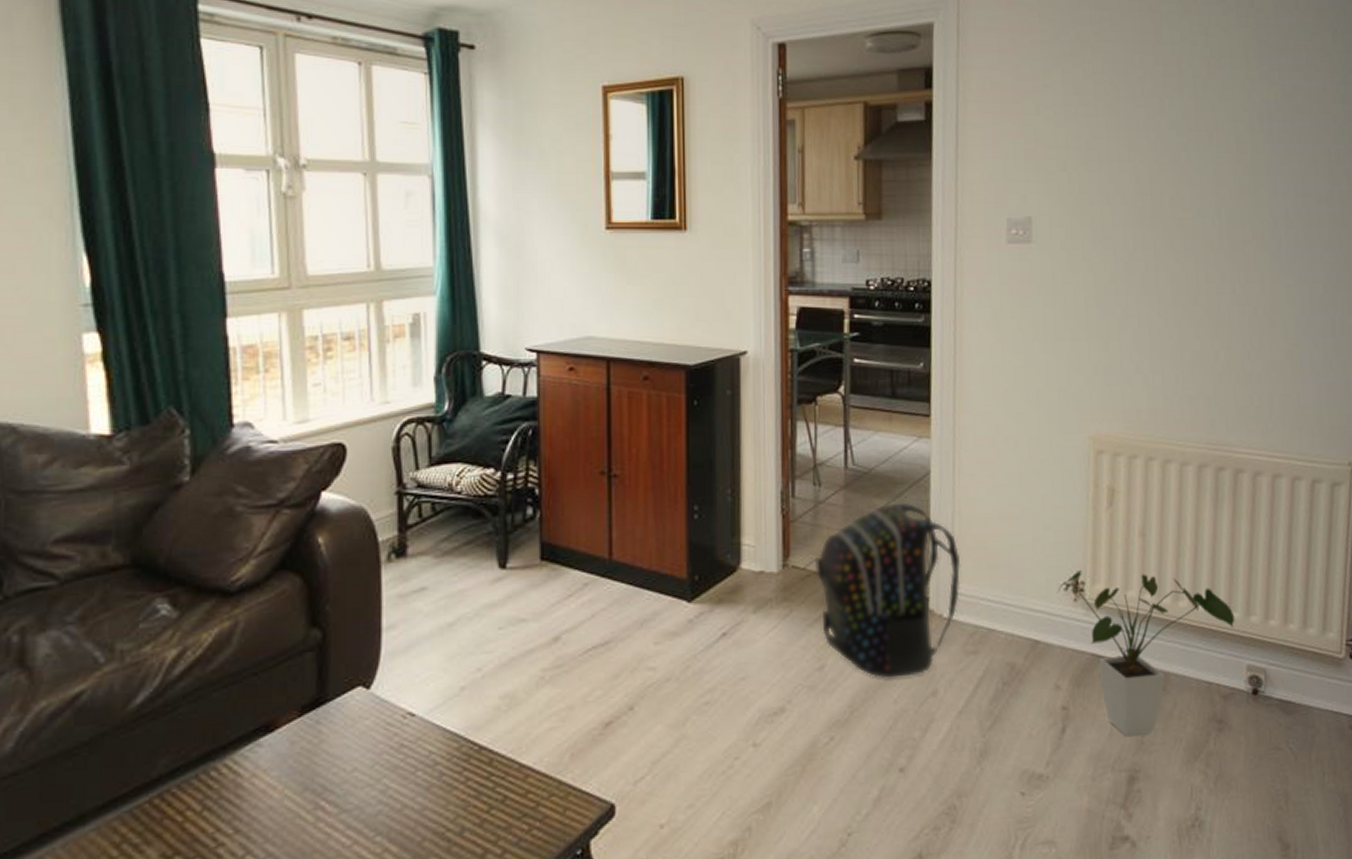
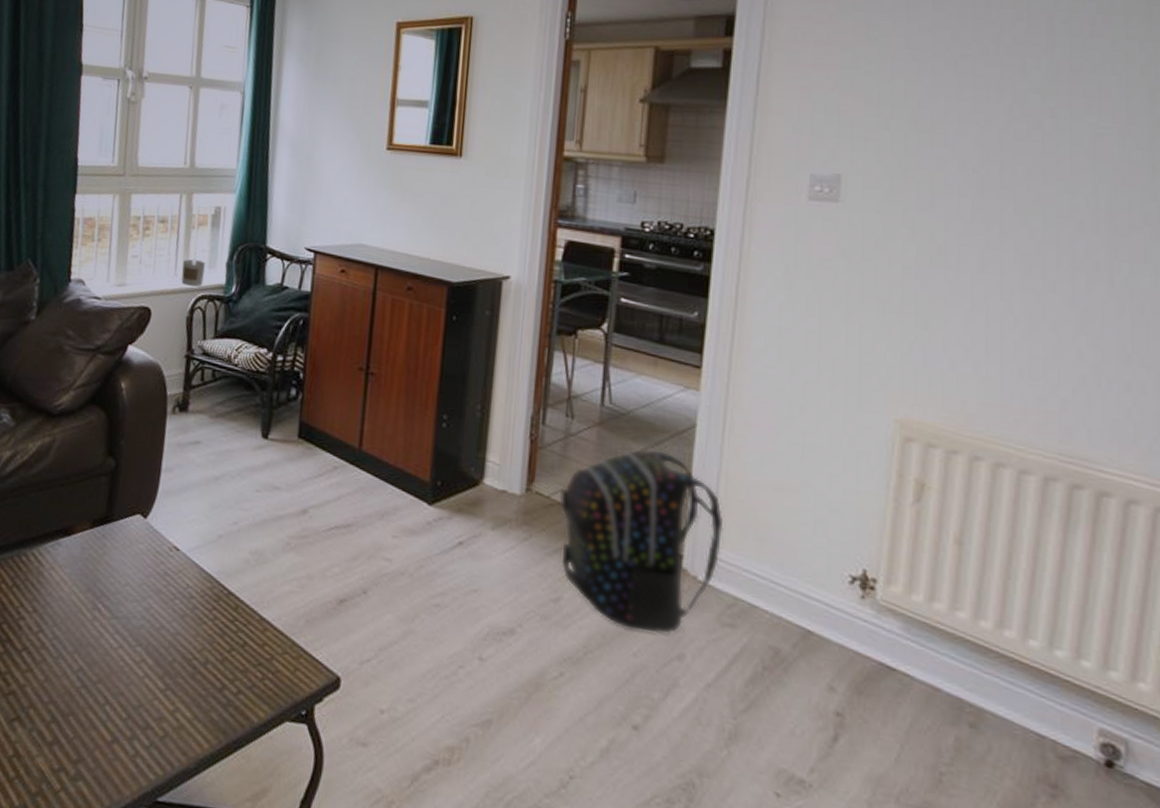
candle: none [380,376,408,411] -> present [181,257,205,287]
house plant: present [1057,570,1235,737] -> none [840,565,1085,774]

